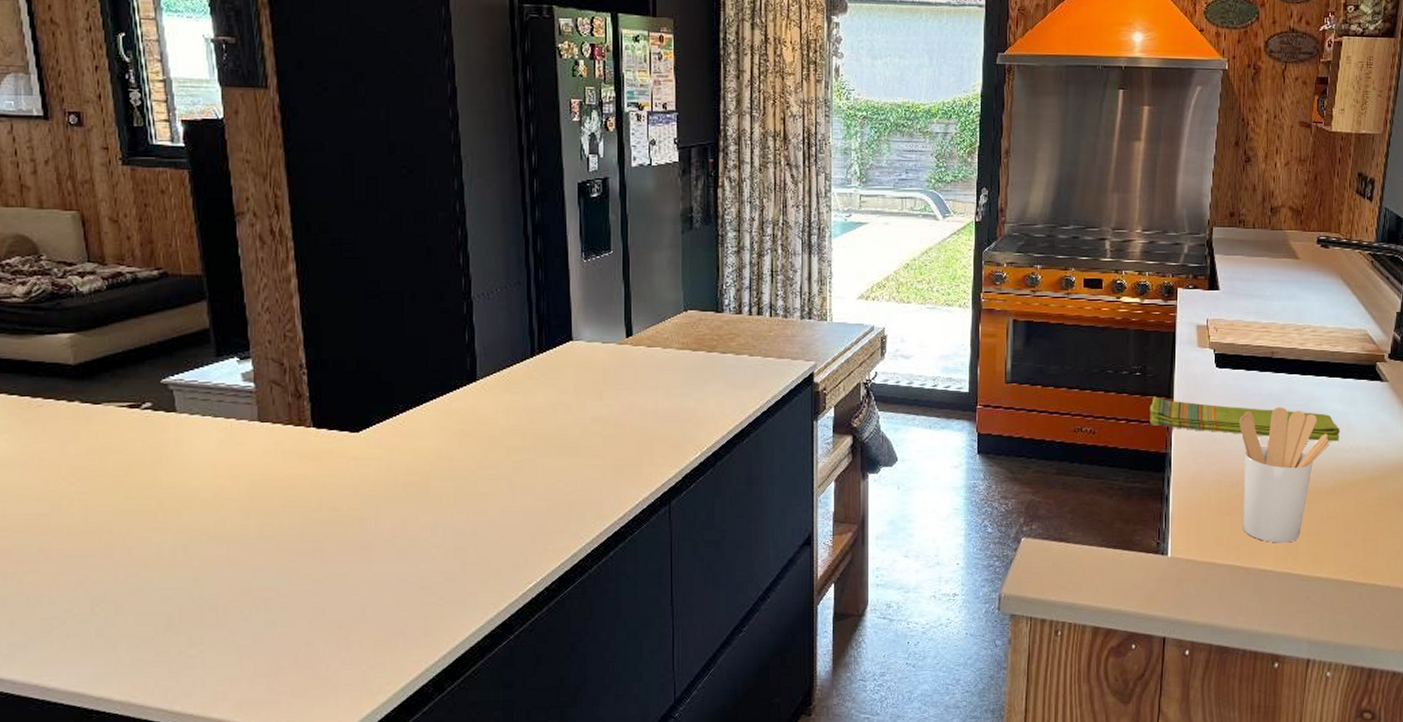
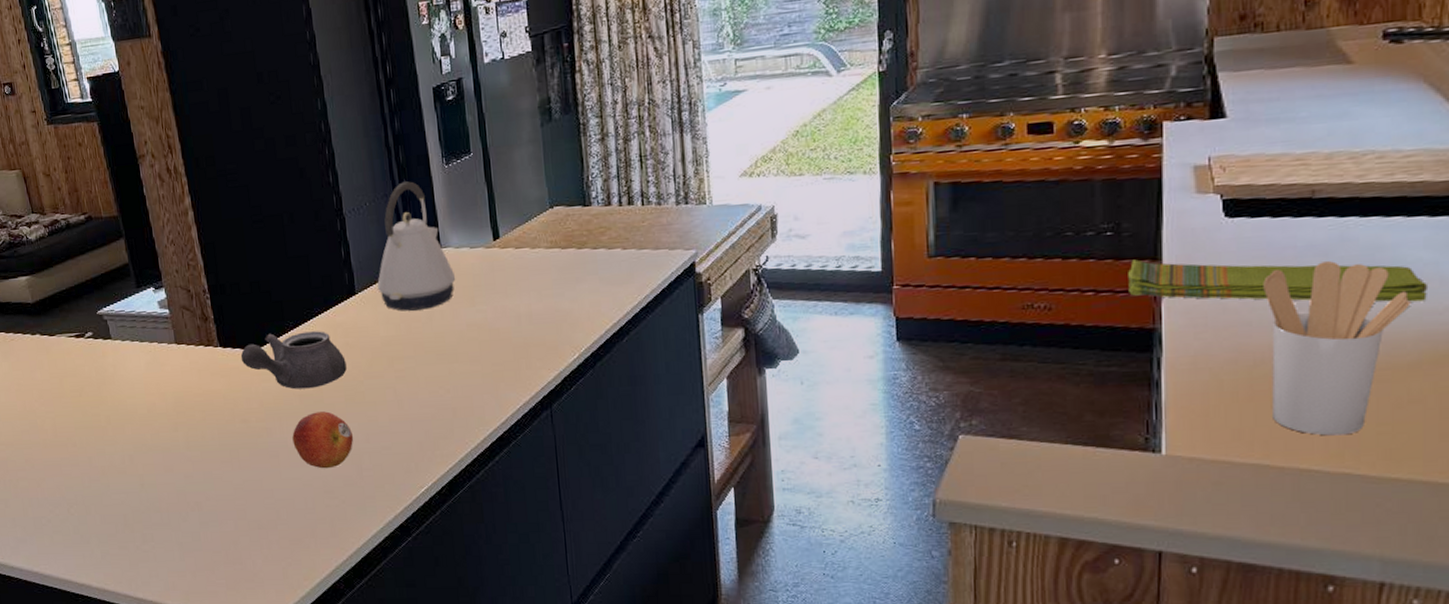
teapot: none [337,416,459,477] -> present [240,331,347,390]
fruit: none [389,501,459,563] -> present [292,411,353,469]
kettle: none [502,272,585,401] -> present [377,181,456,311]

